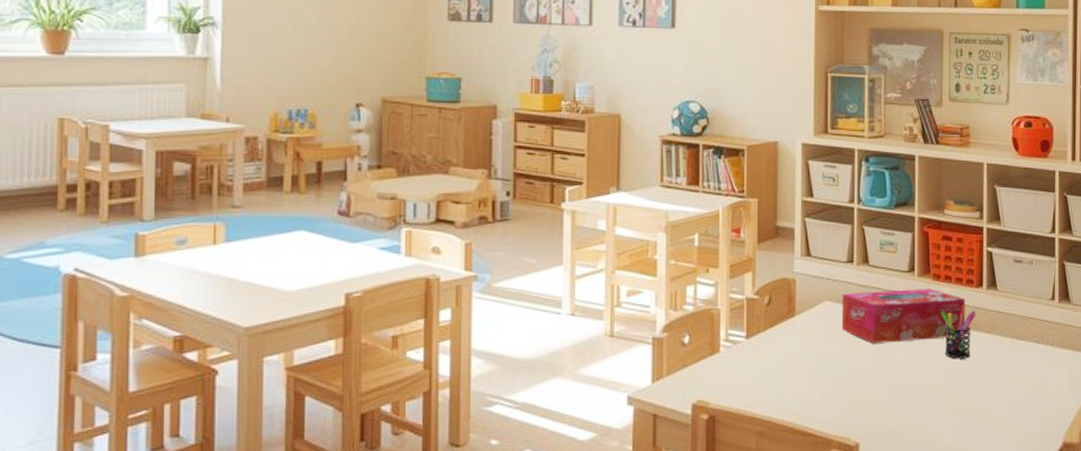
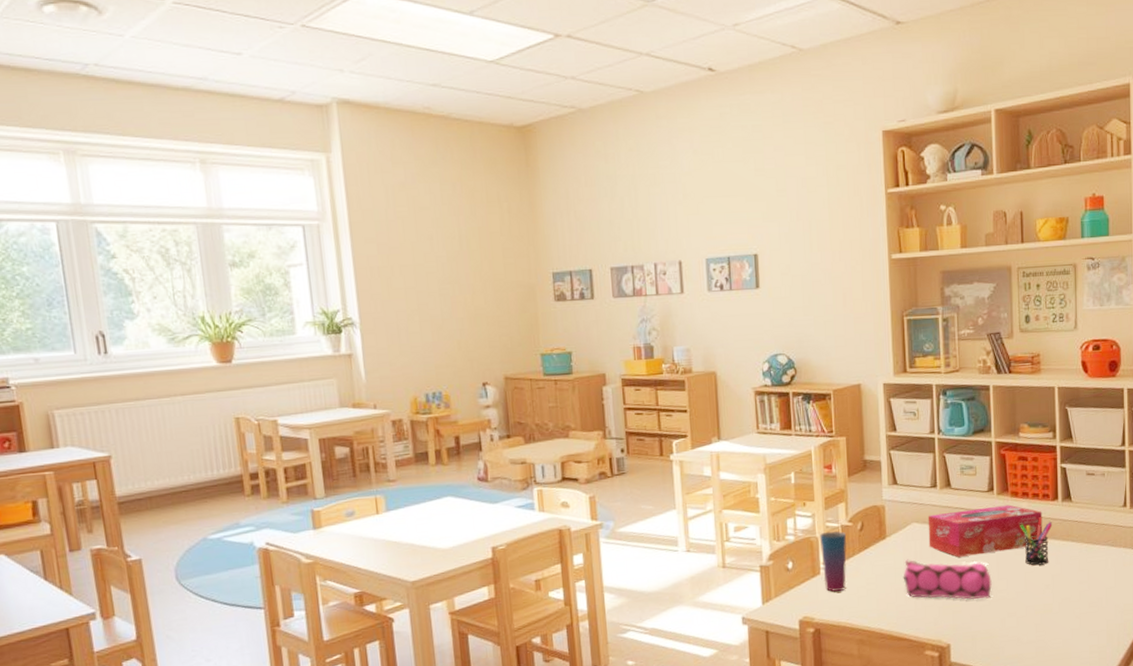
cup: none [722,303,752,375] -> present [820,531,847,593]
pencil case: none [811,341,908,394] -> present [903,559,992,600]

